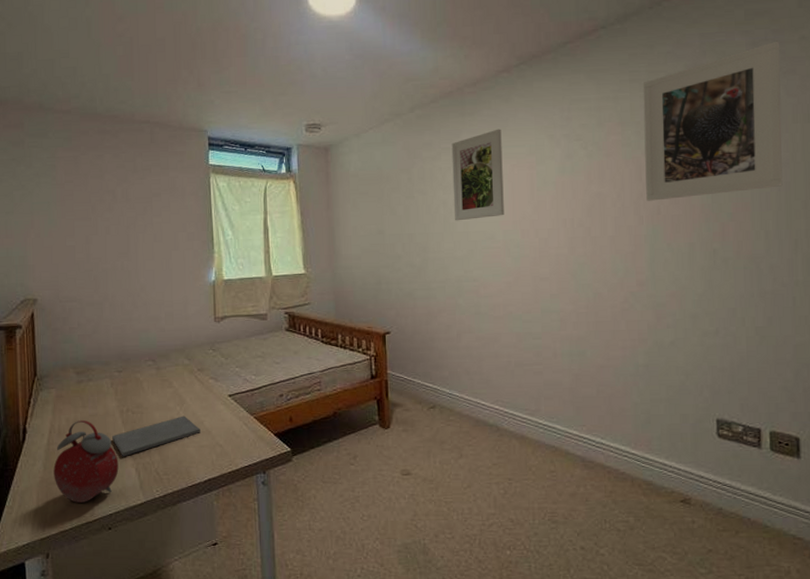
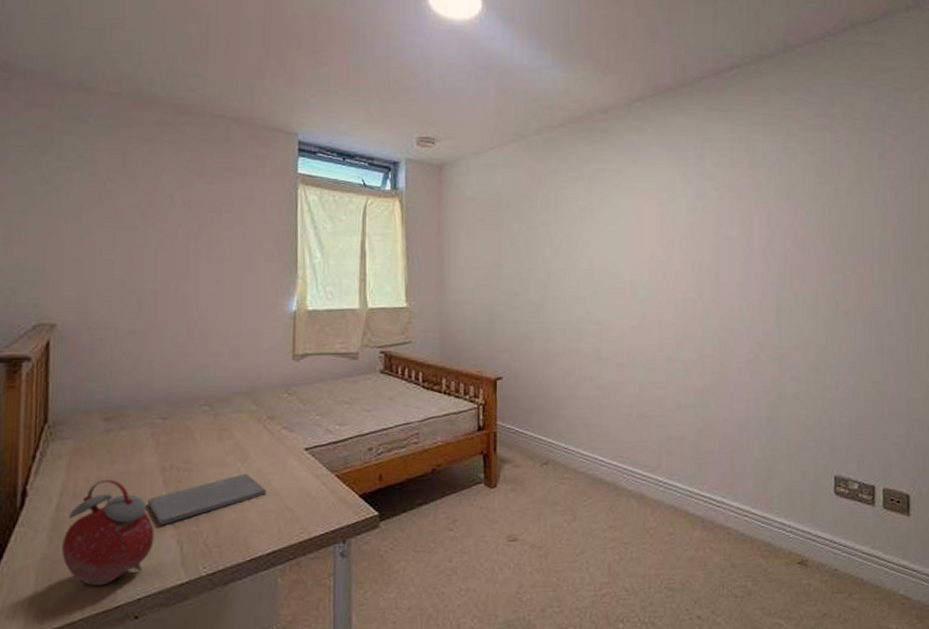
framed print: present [451,129,504,221] -> none [578,161,633,257]
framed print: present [642,41,783,201] -> none [774,98,901,249]

